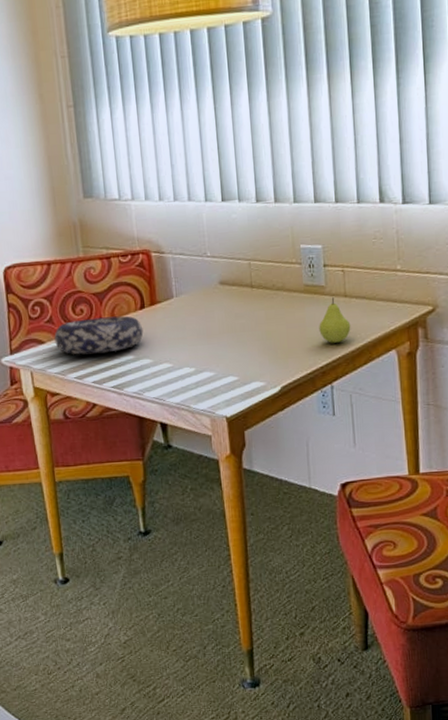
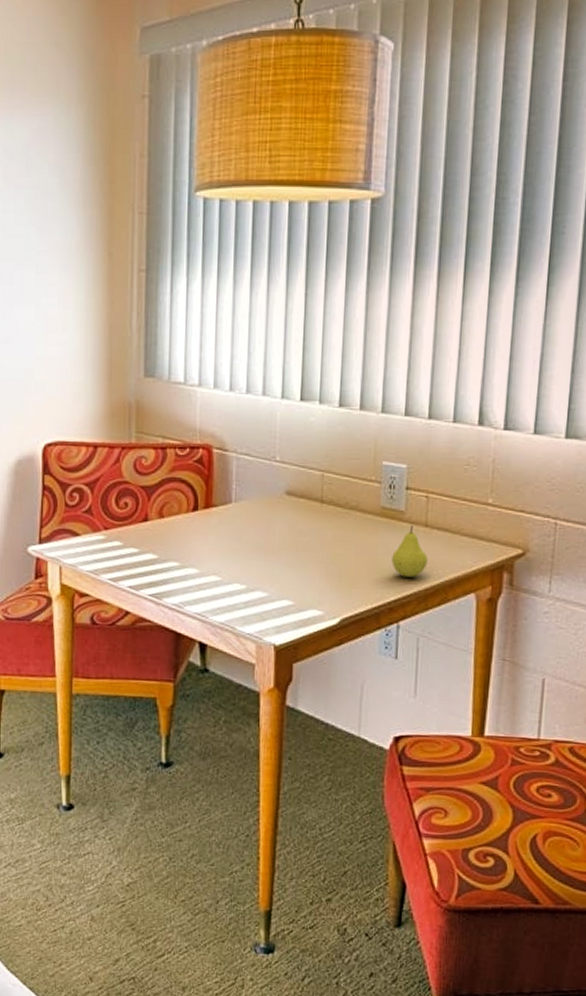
decorative bowl: present [54,315,144,355] -> none [91,514,193,556]

